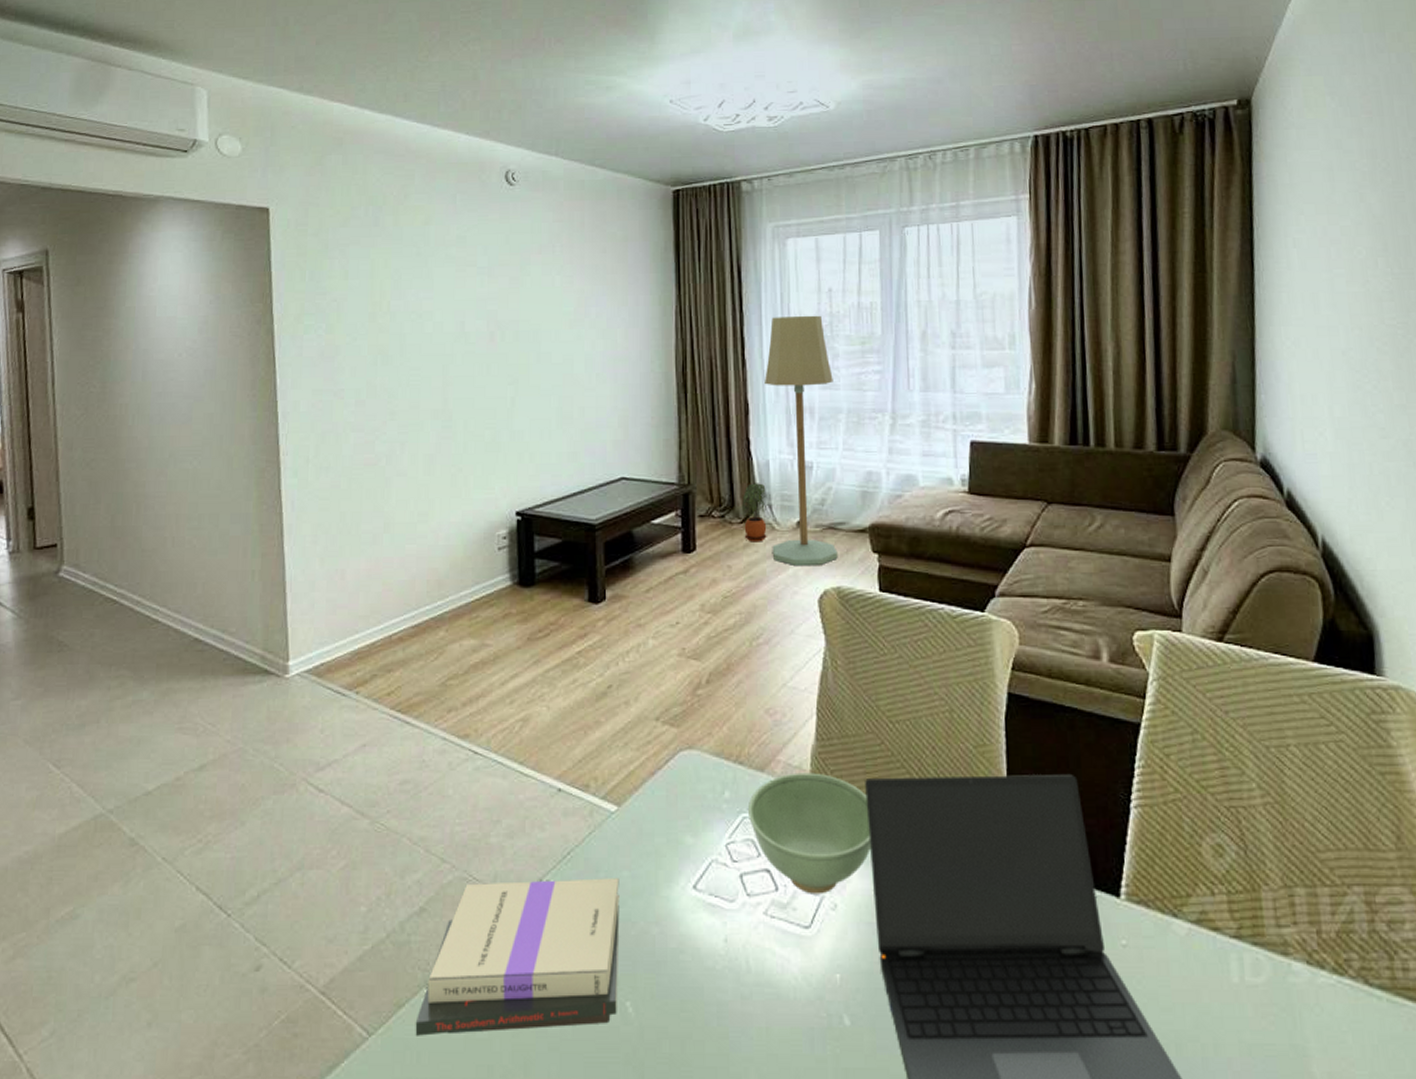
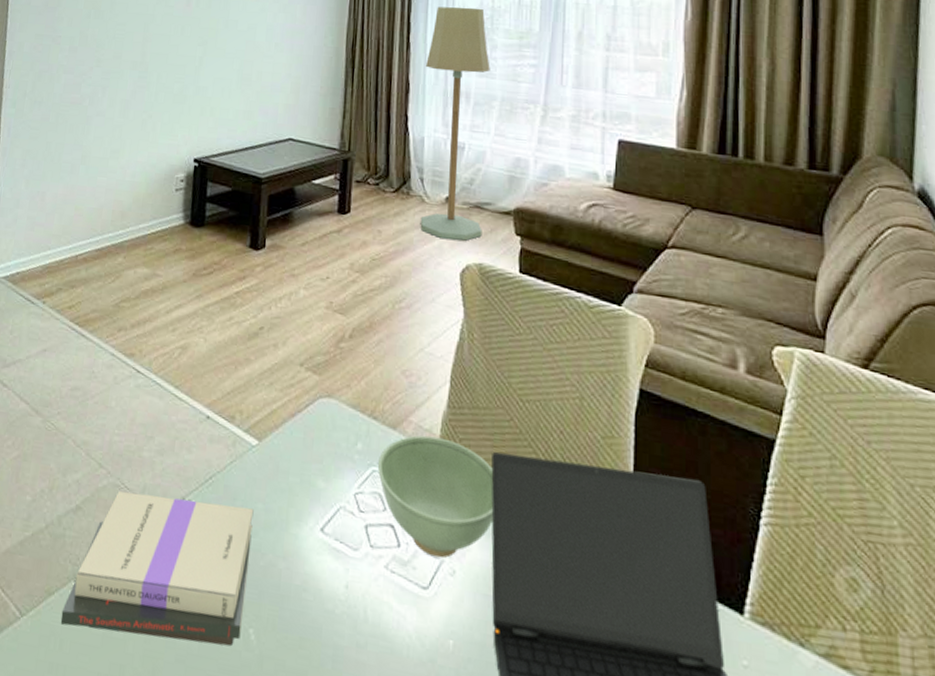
potted plant: present [741,483,767,542] -> none [394,156,419,212]

